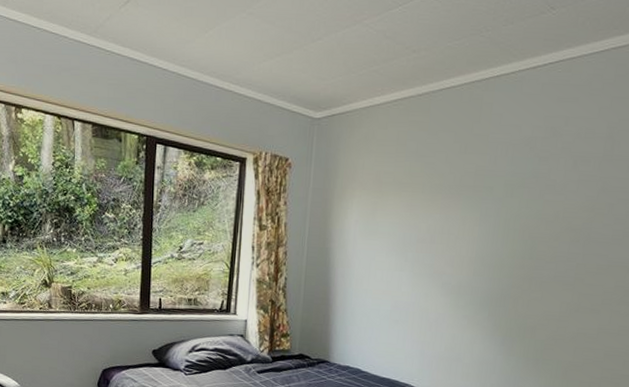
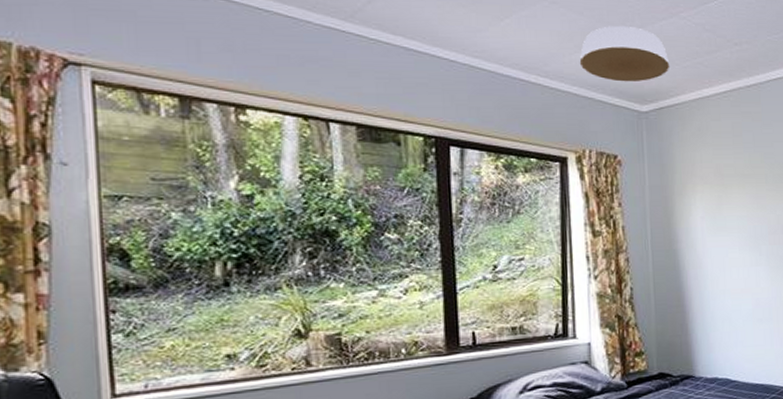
ceiling light: none [266,34,347,90] -> present [579,25,670,83]

